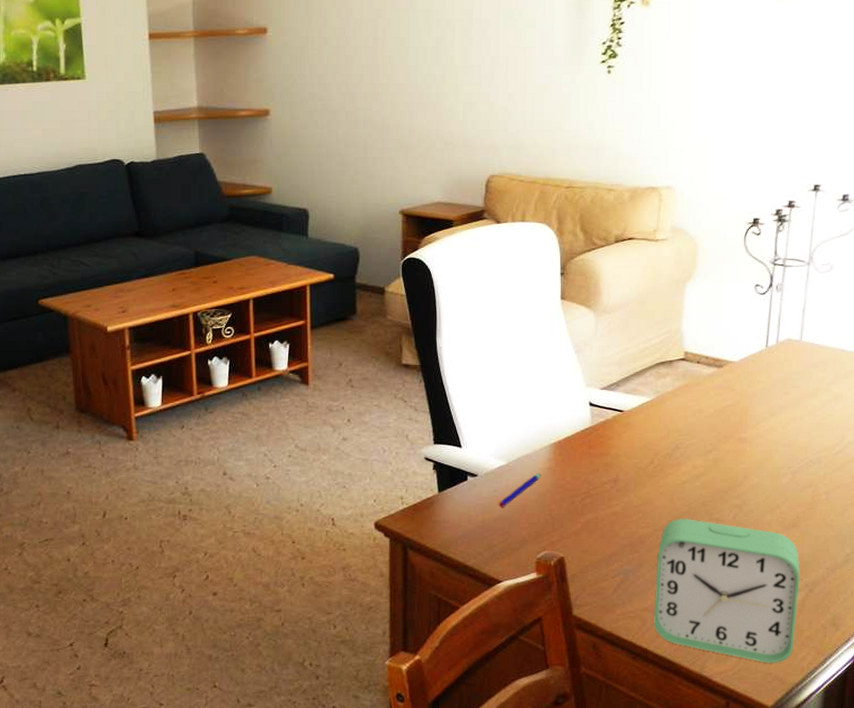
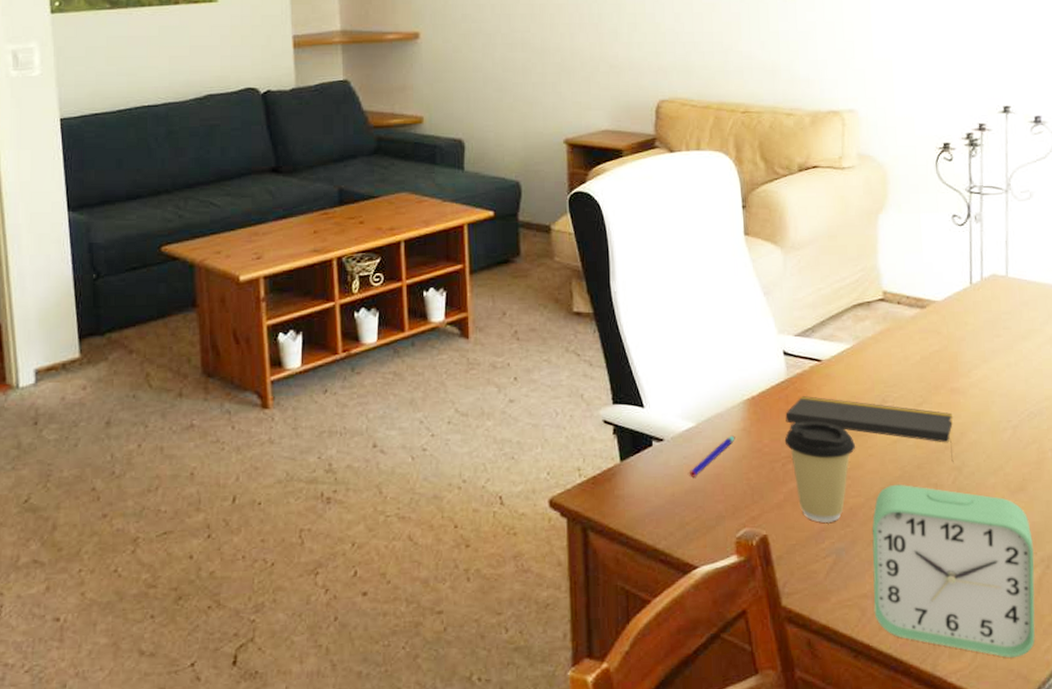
coffee cup: none [585,463,648,548] -> present [784,421,855,523]
notepad: none [587,441,738,502] -> present [785,396,954,463]

